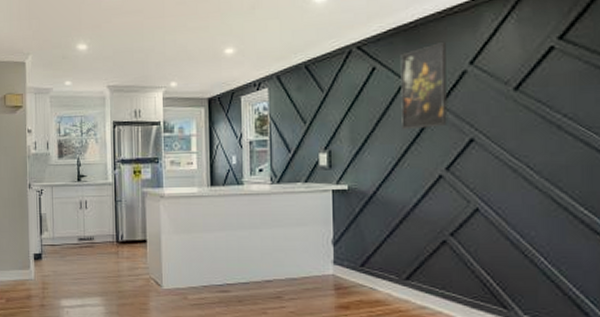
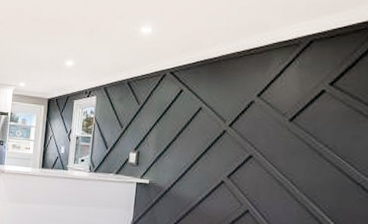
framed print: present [400,41,447,130] -> none [197,75,241,143]

